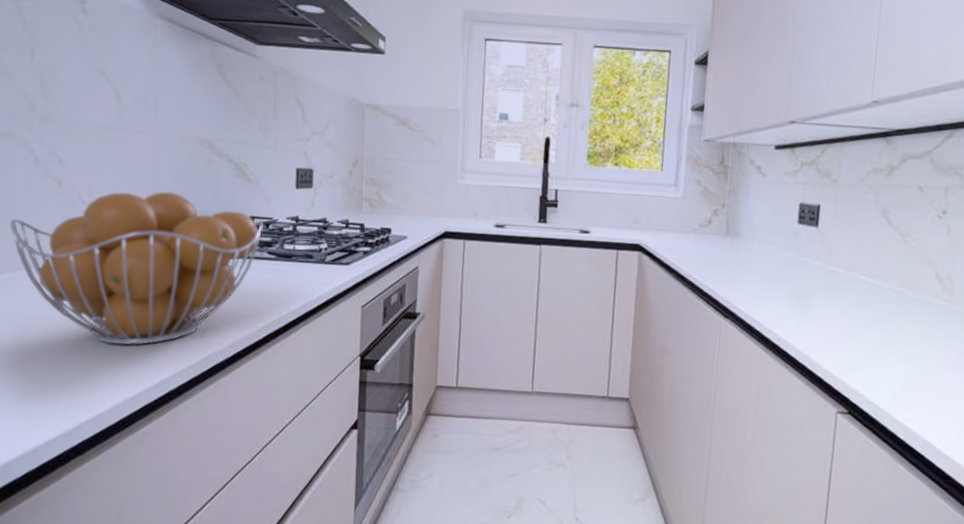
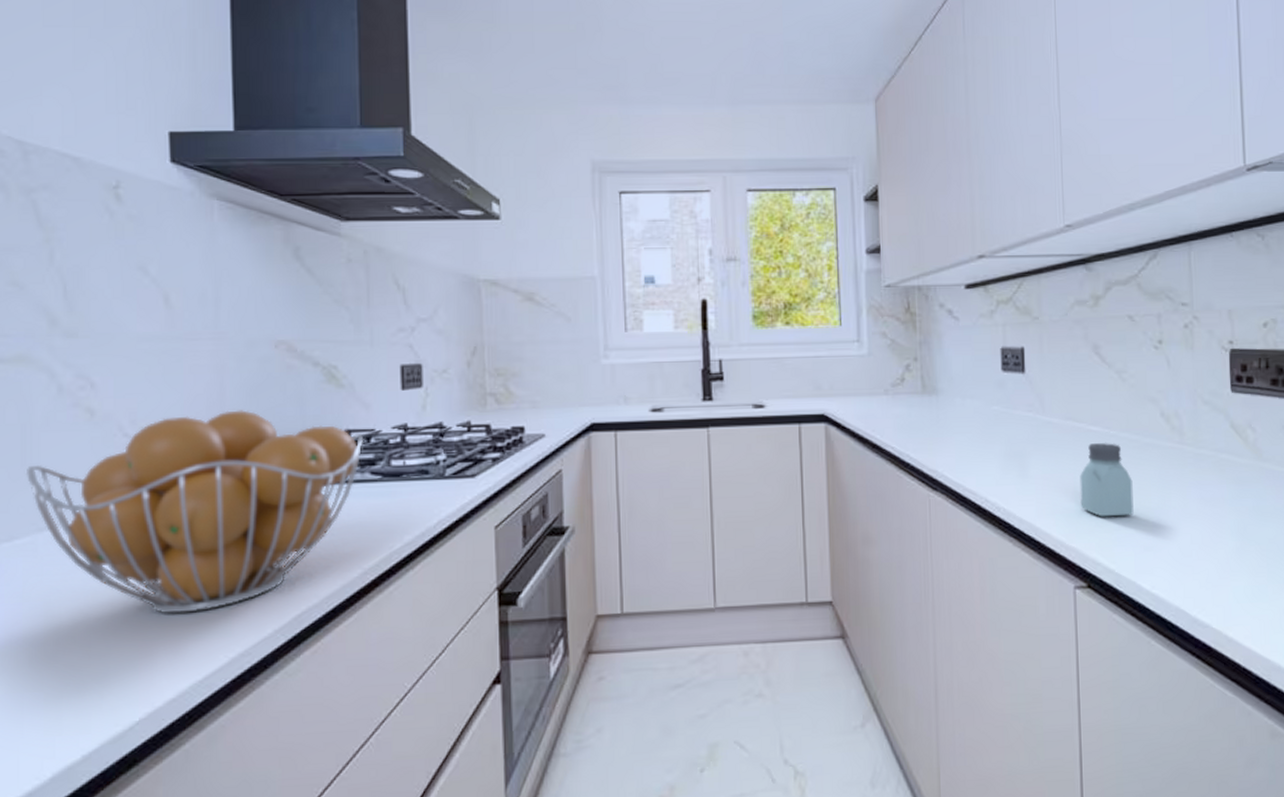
saltshaker: none [852,293,901,359] -> present [1080,443,1134,517]

